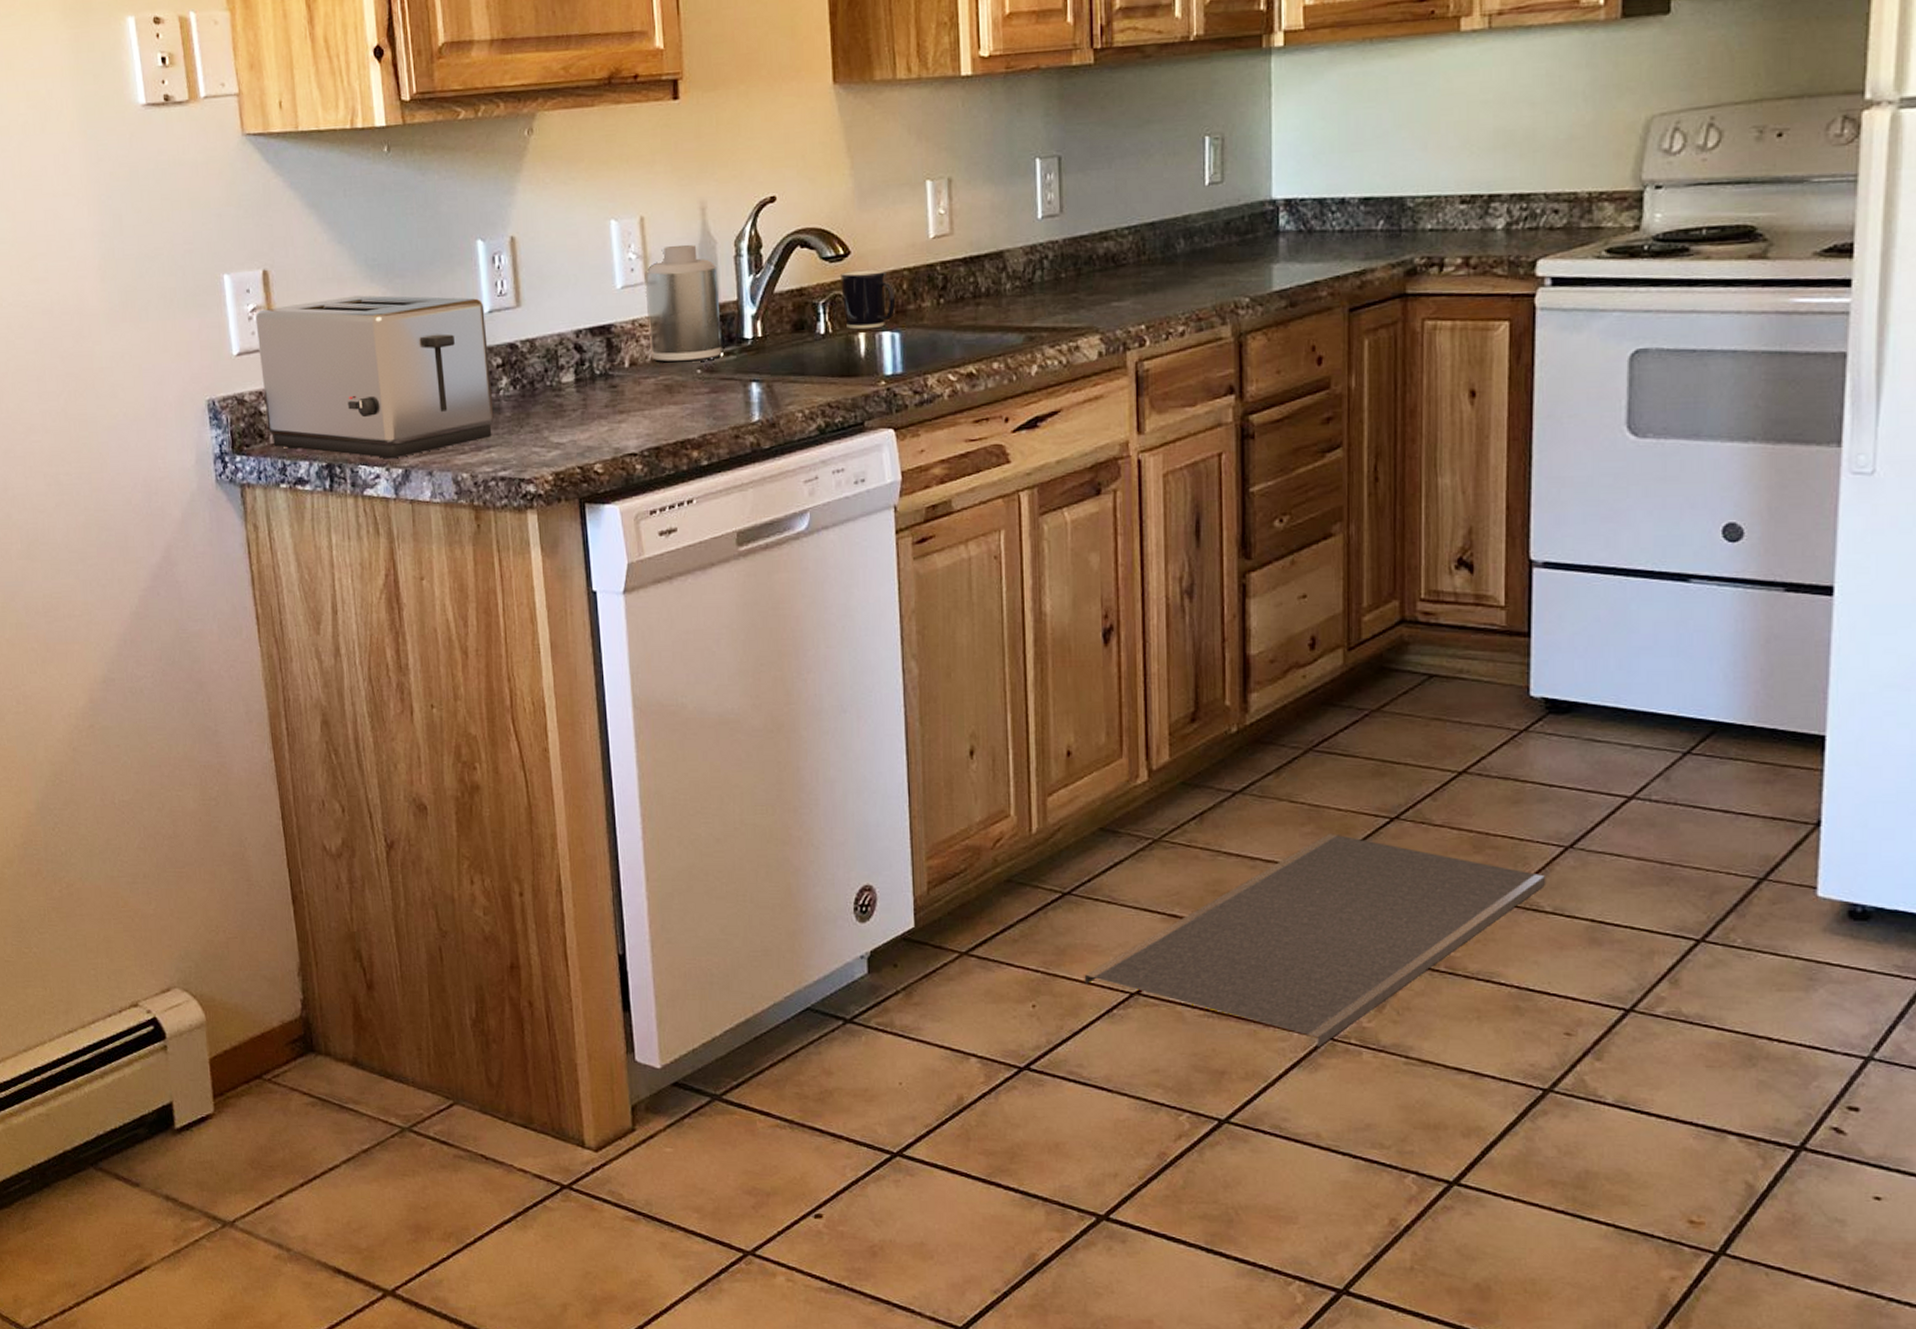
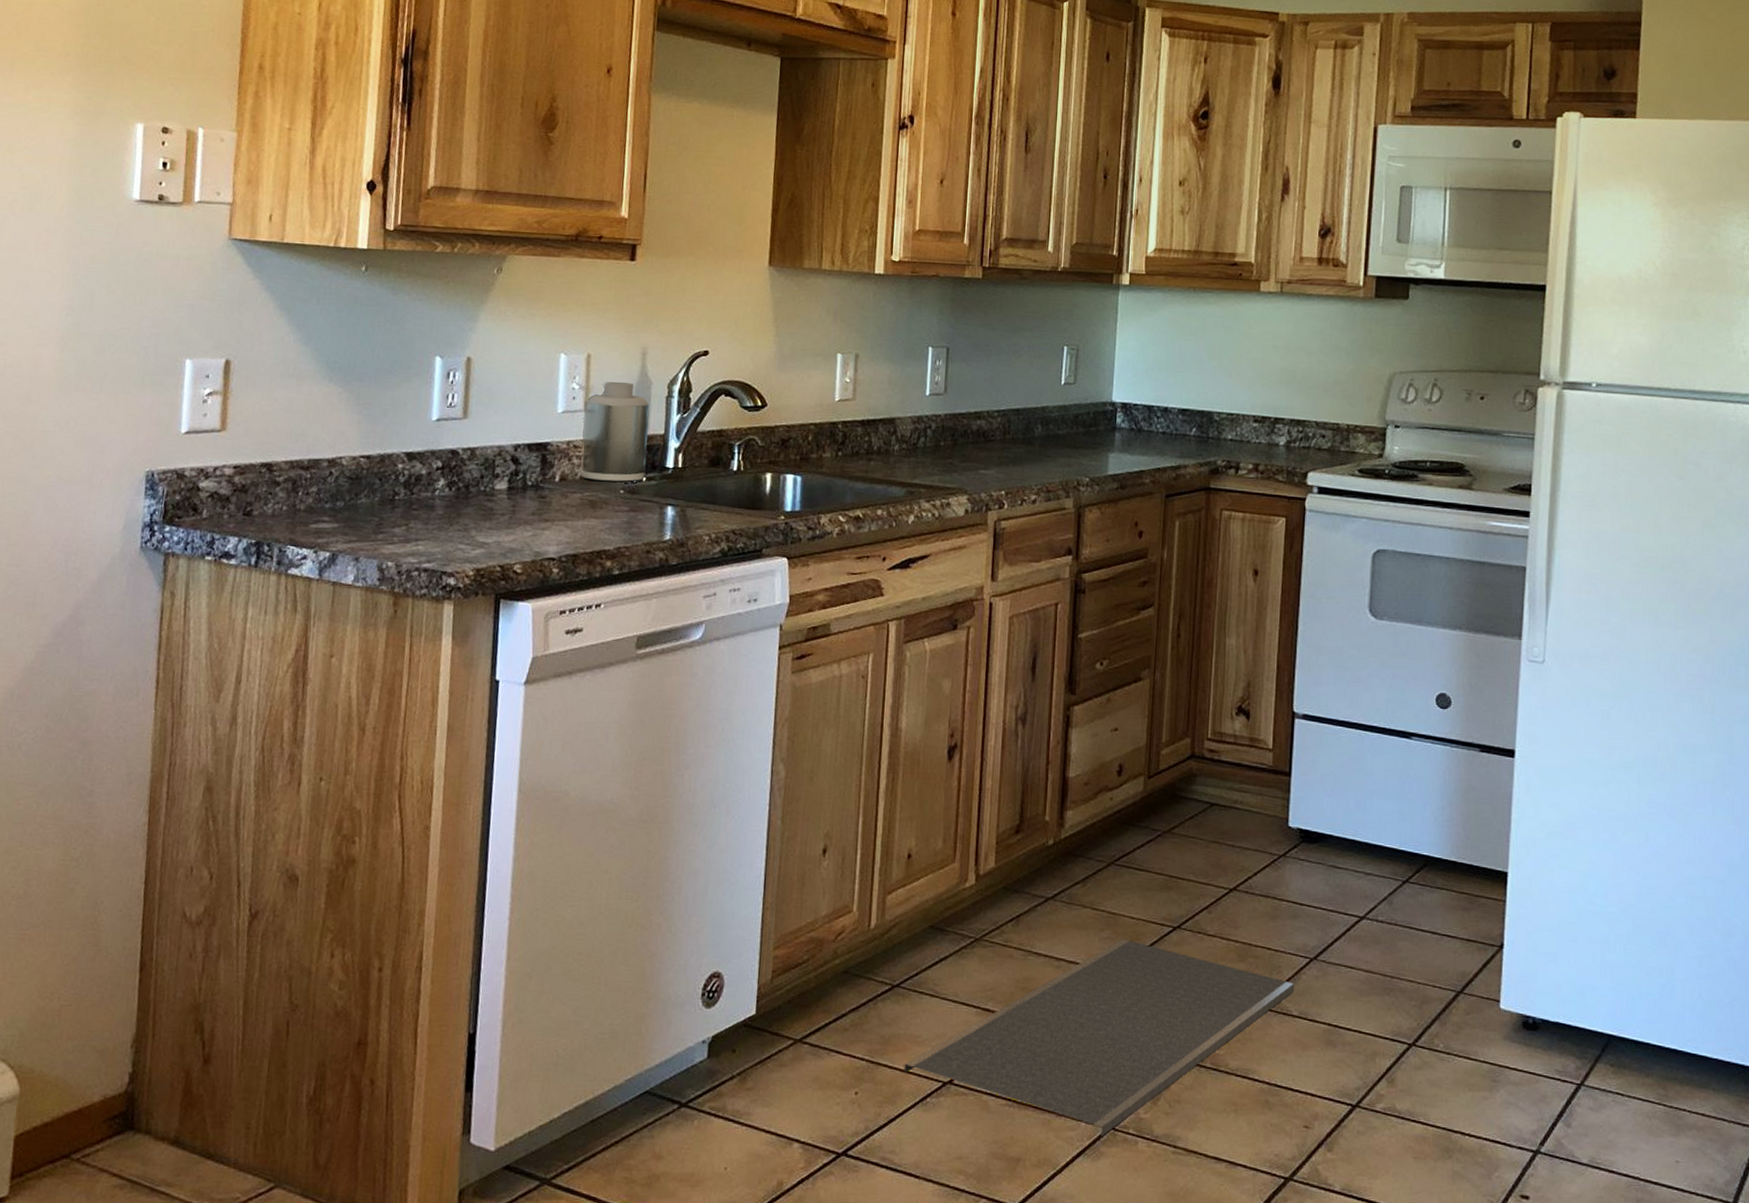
toaster: present [255,295,494,459] -> none [203,392,433,543]
mug: present [840,269,896,330] -> none [755,420,801,471]

